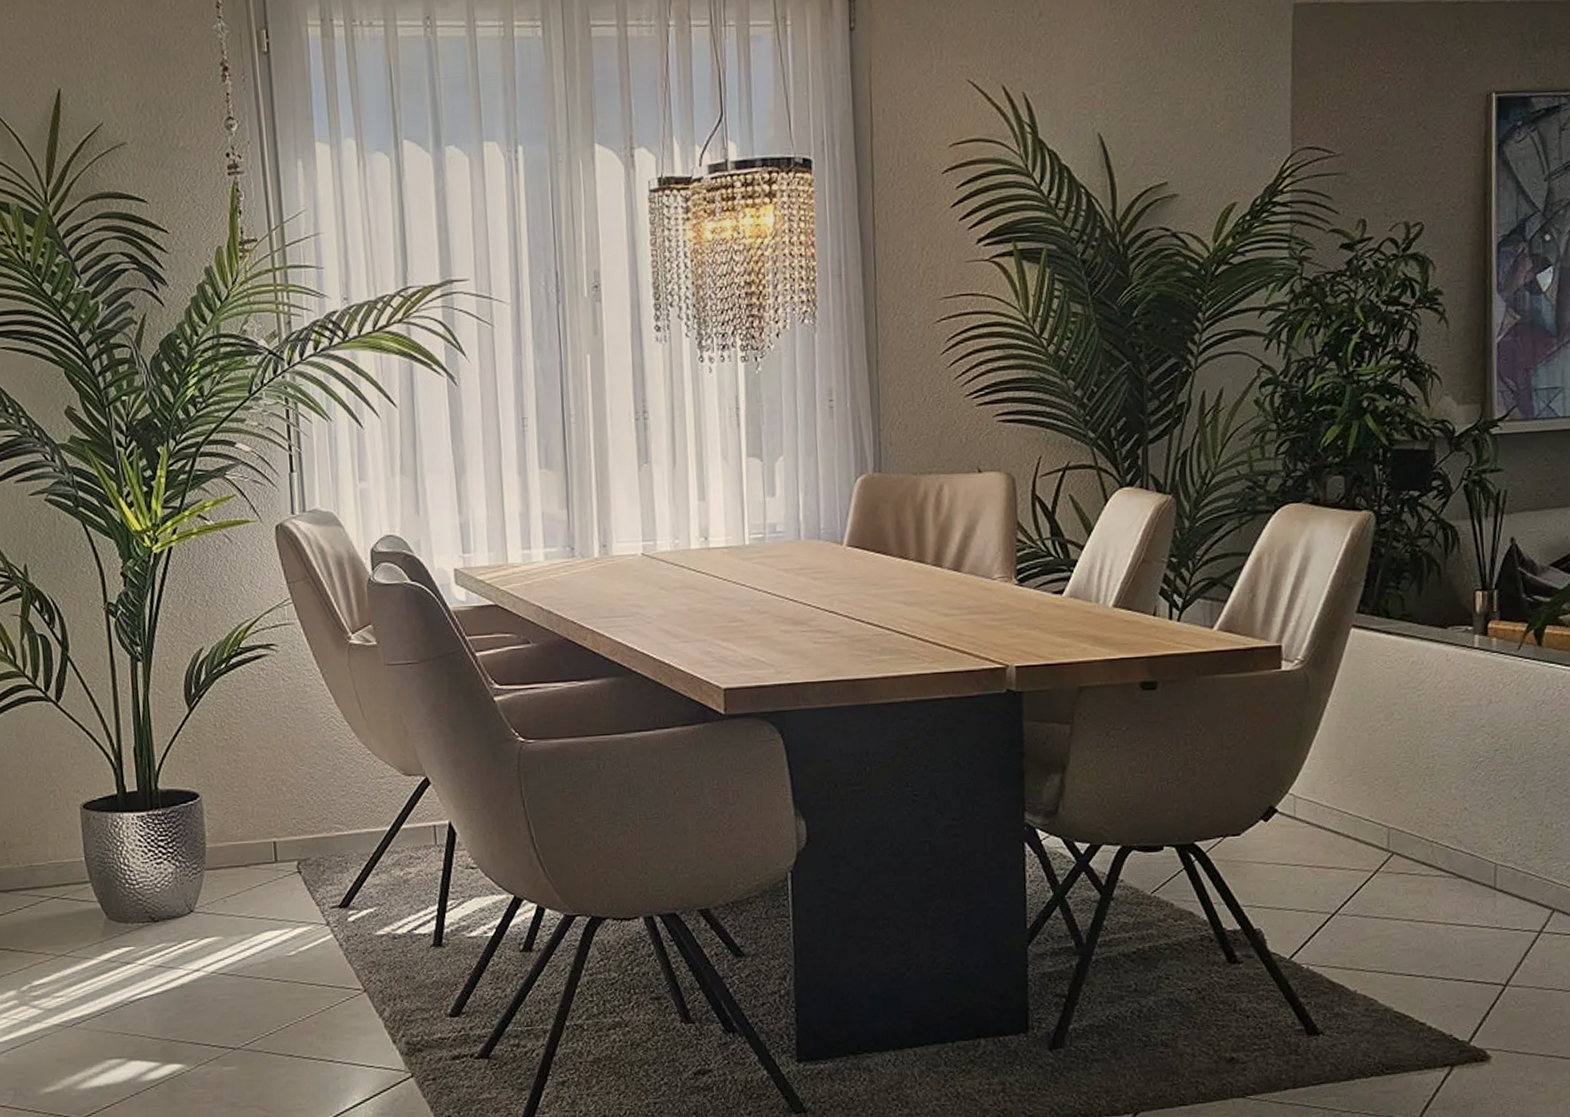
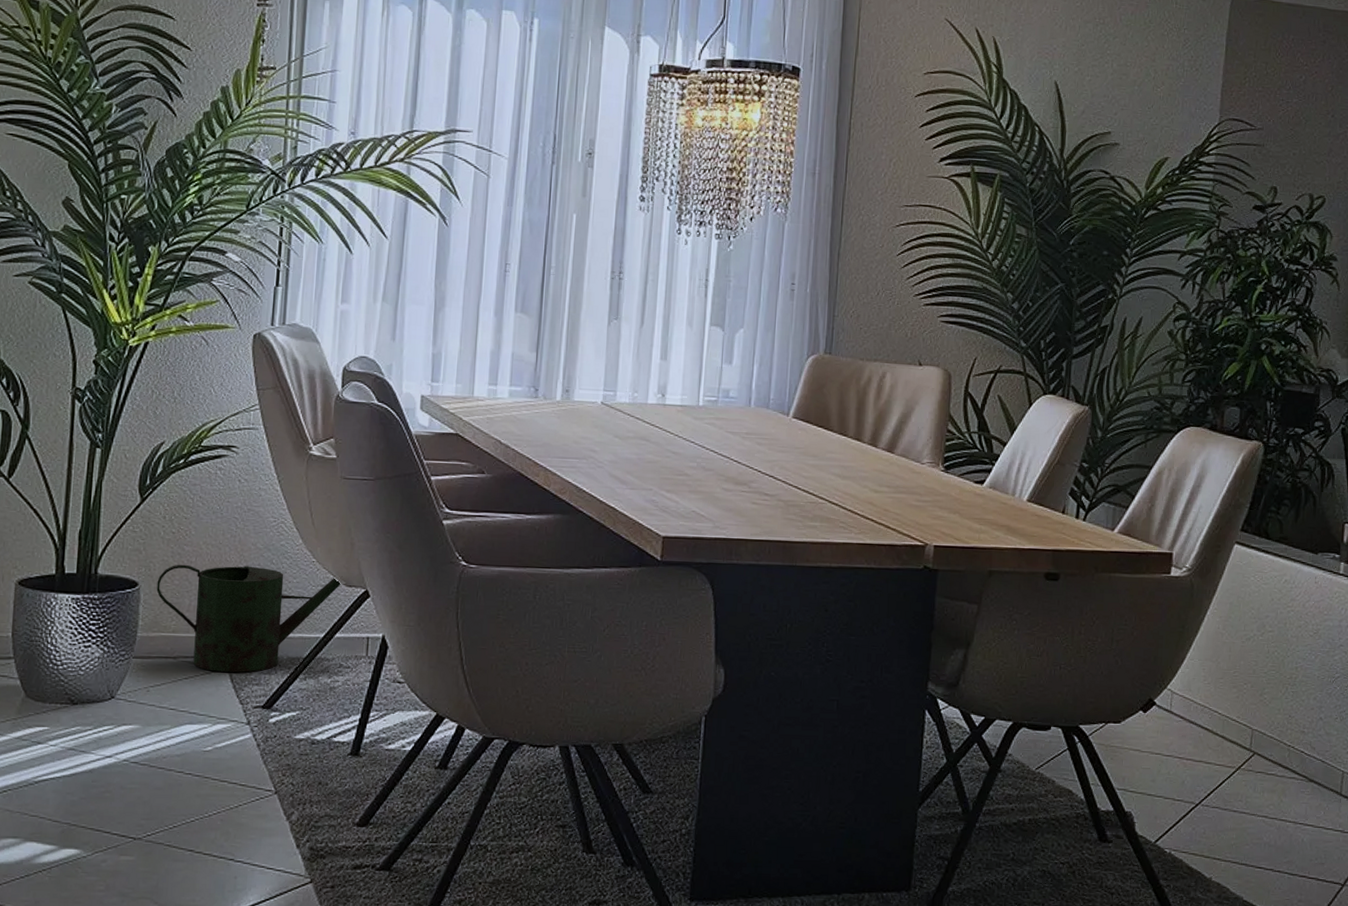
watering can: none [217,765,400,876] -> present [156,564,341,673]

